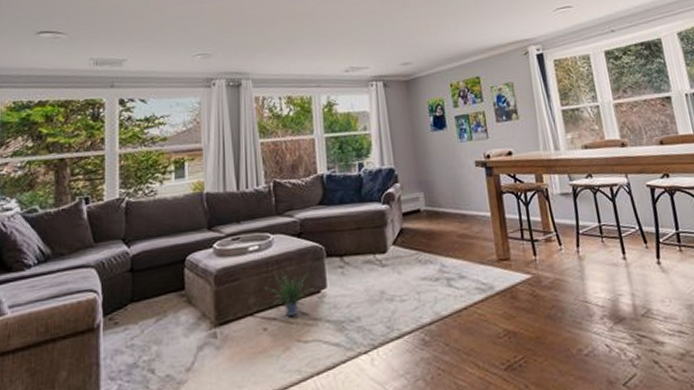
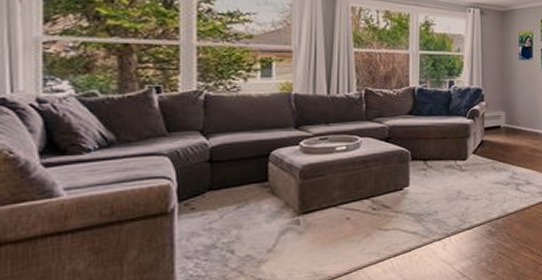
potted plant: present [264,272,314,316] -> none [350,170,397,208]

